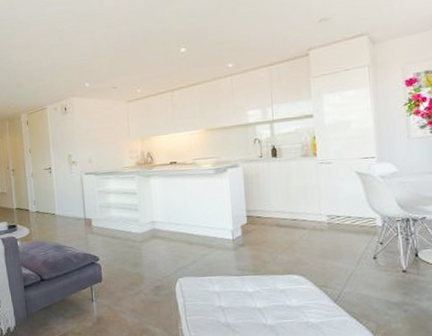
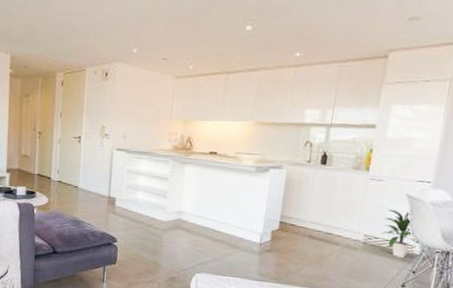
indoor plant: none [341,186,380,232] -> present [381,209,421,259]

